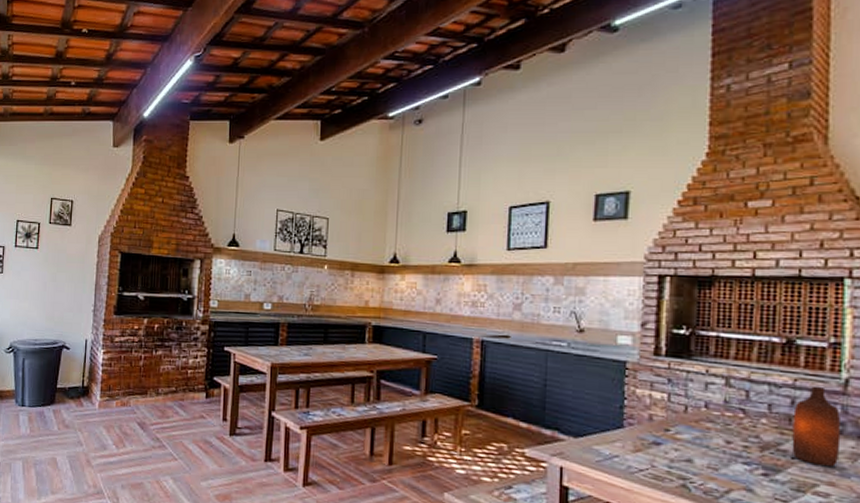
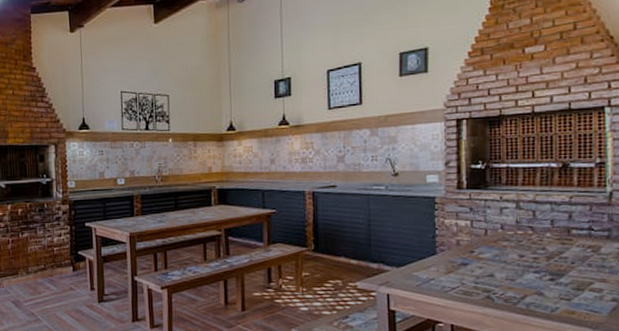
bottle: present [791,386,842,467] -> none [571,200,609,267]

